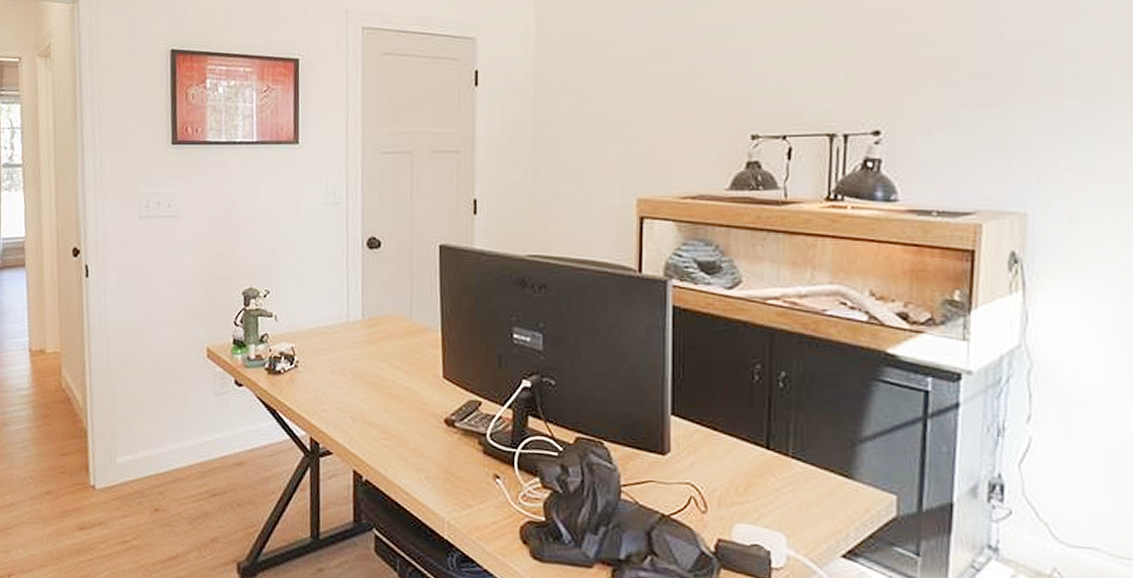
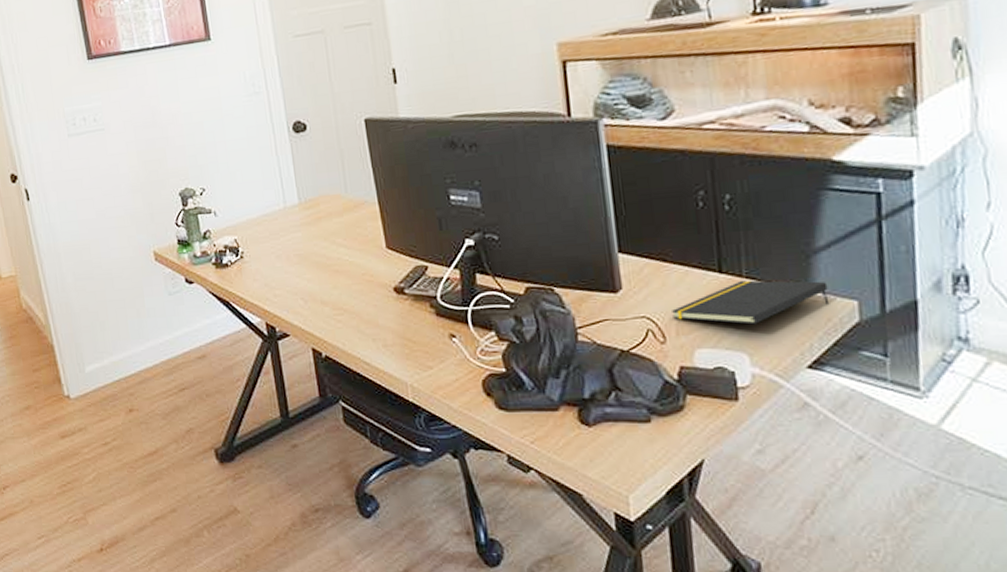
notepad: none [716,460,870,506] -> present [672,280,830,325]

